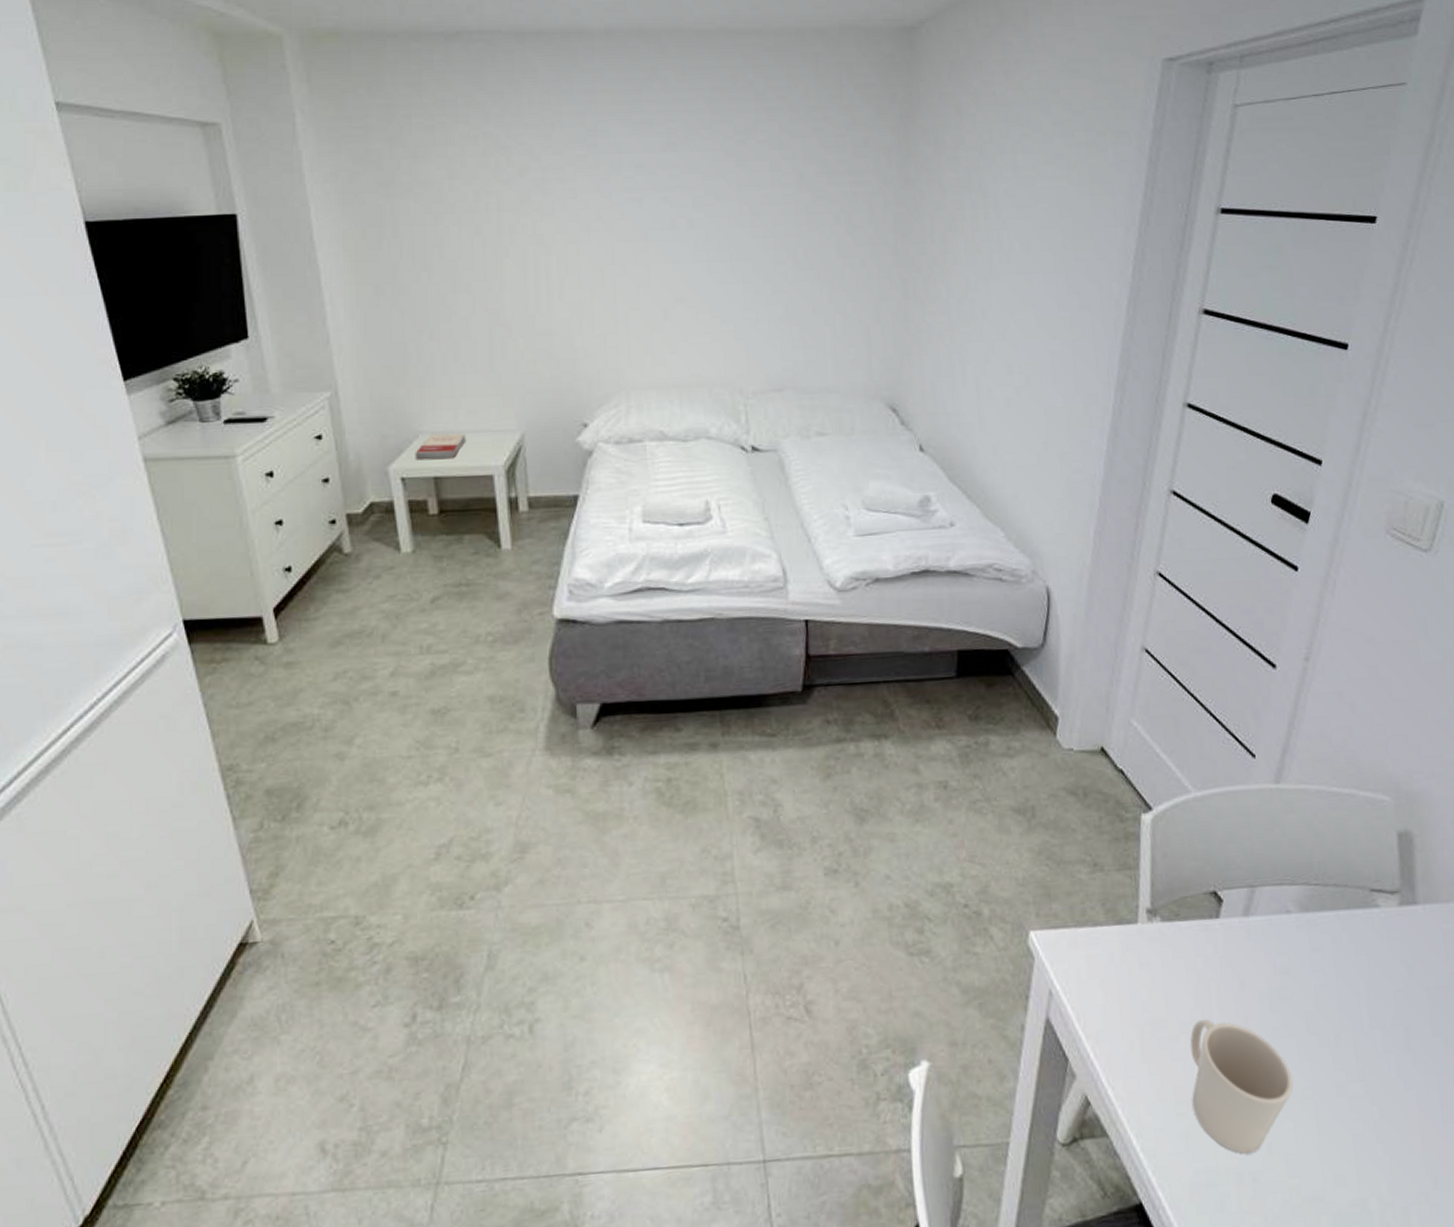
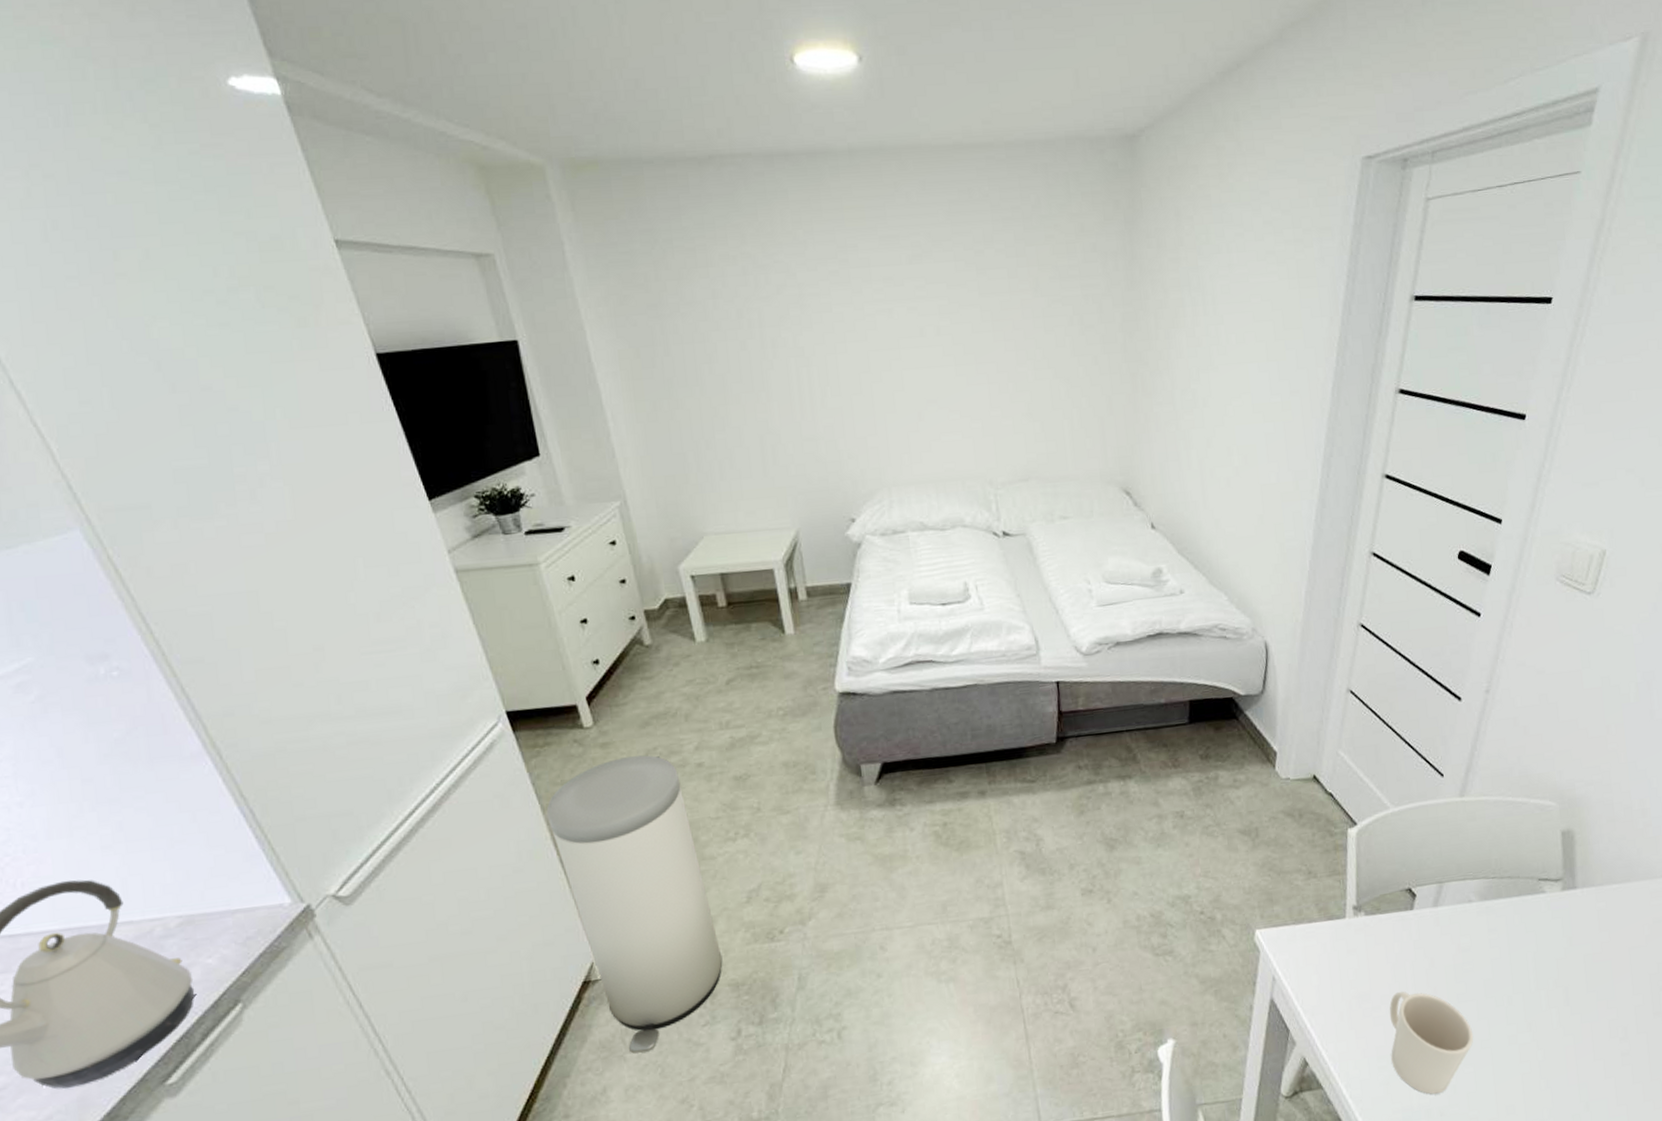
pedal bin: none [217,679,402,1036] -> present [546,755,723,1054]
book: present [415,433,466,460] -> none [701,533,747,558]

